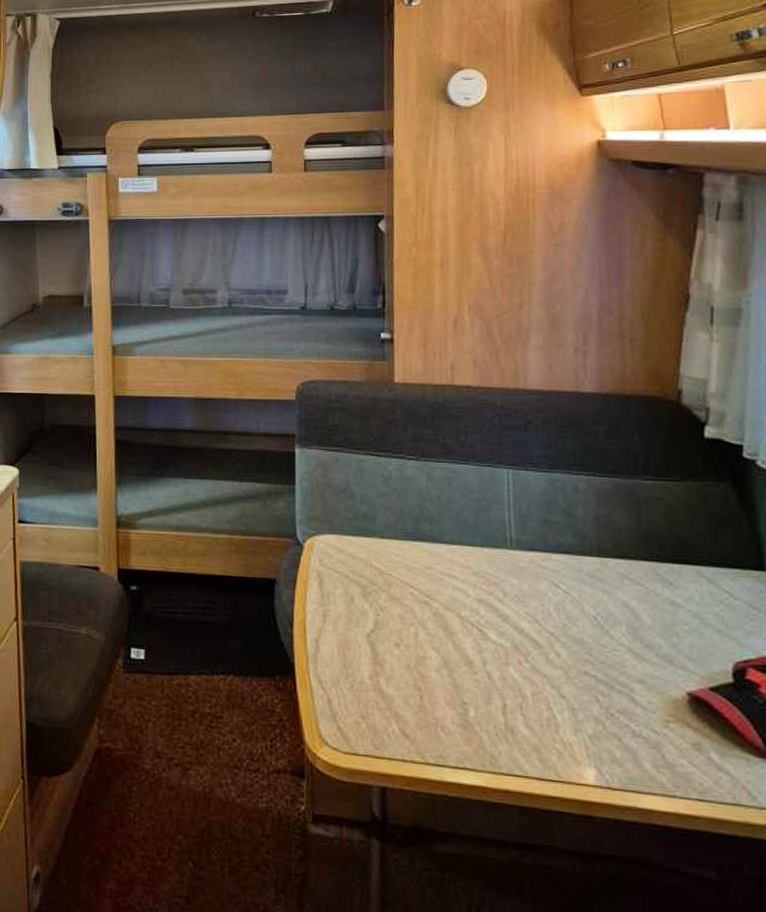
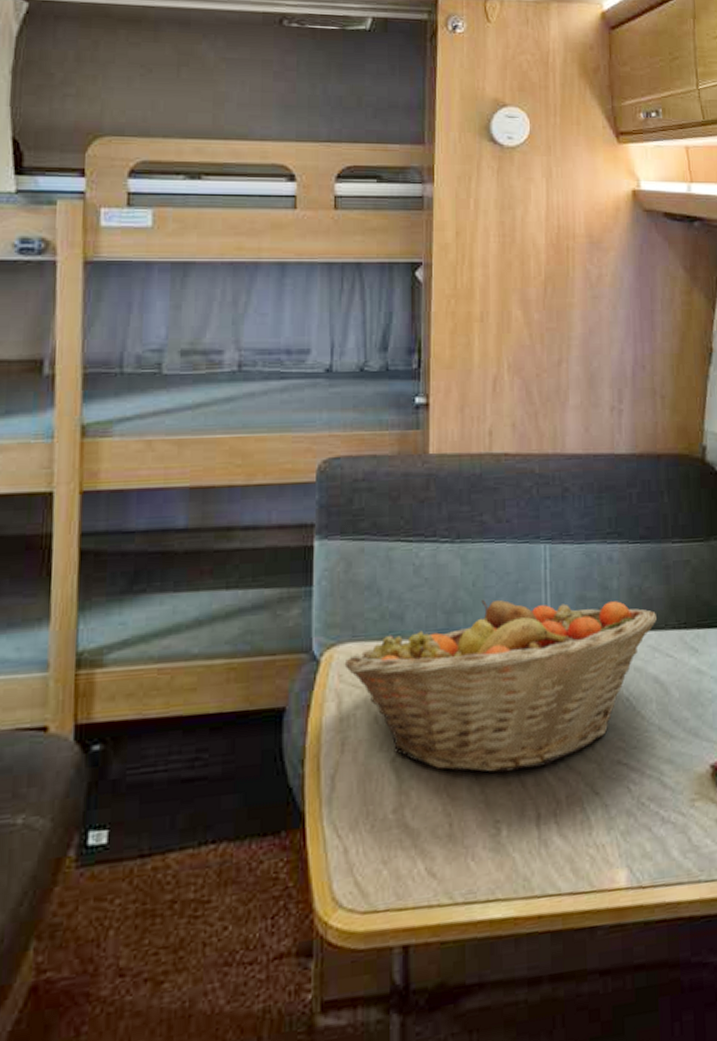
fruit basket: none [324,513,627,664] -> present [344,600,658,773]

